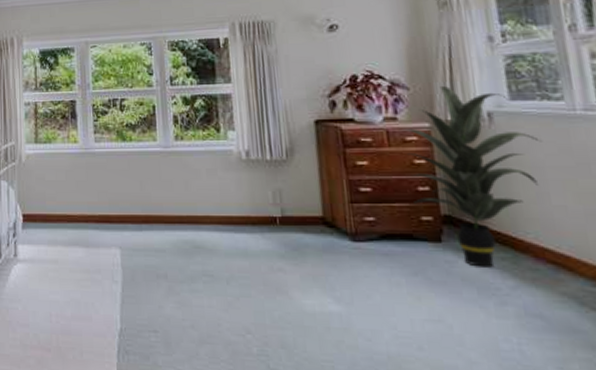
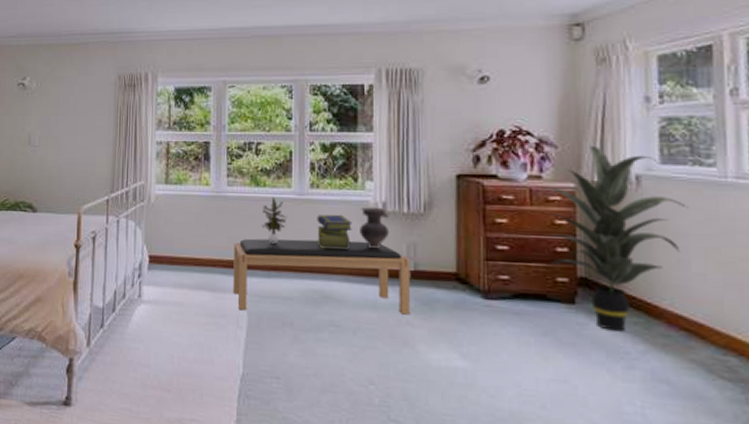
bench: none [104,190,281,265] -> present [233,238,411,315]
potted plant: none [130,150,154,197] -> present [261,196,287,244]
stack of books: none [183,164,218,200] -> present [317,214,352,249]
ceramic vessel: none [225,155,254,196] -> present [360,206,389,248]

